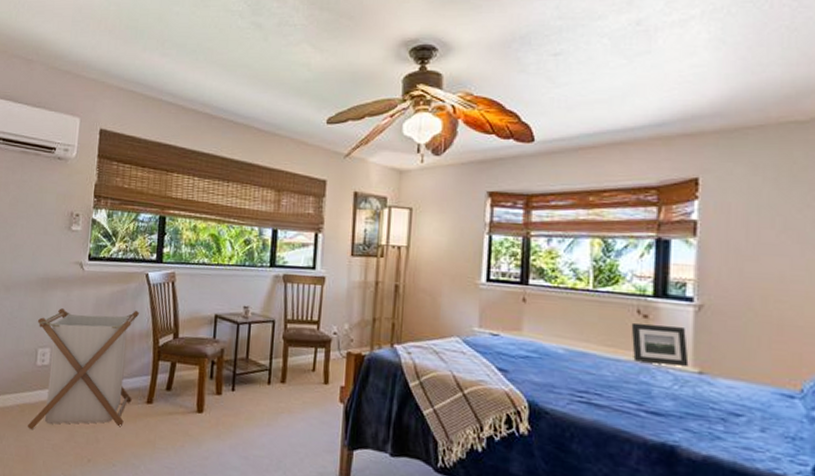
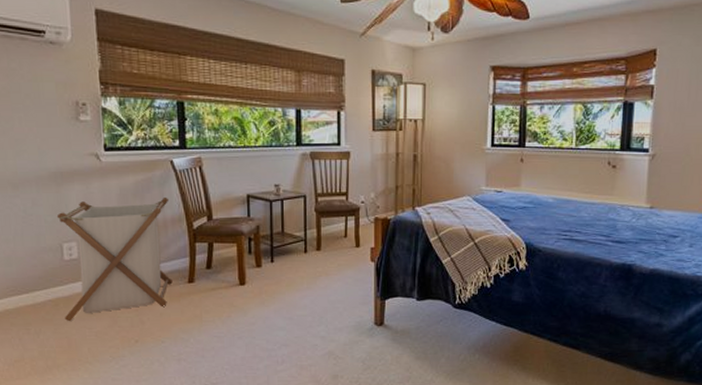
picture frame: present [631,322,689,368] -> none [603,172,644,204]

